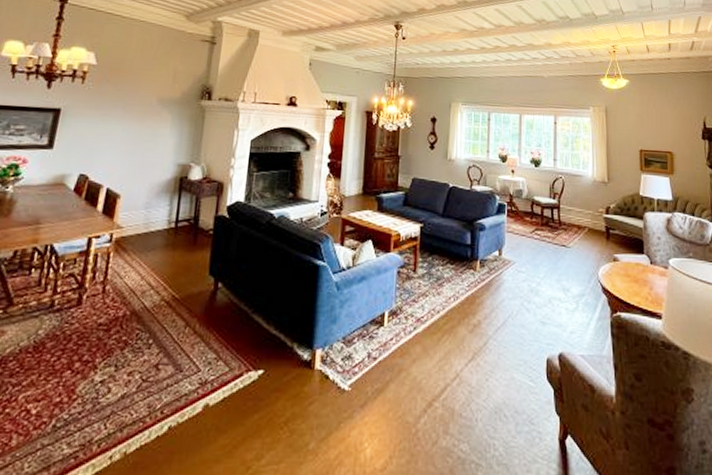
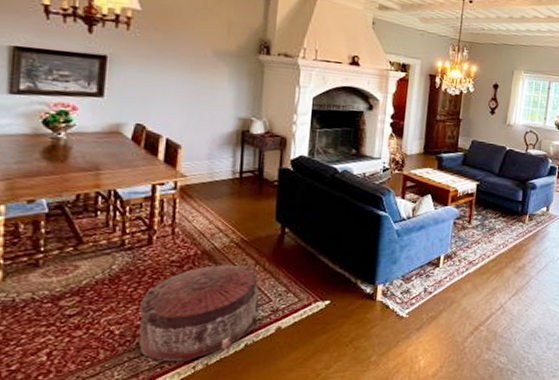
pouf: none [54,326,188,450] -> present [138,264,260,362]

